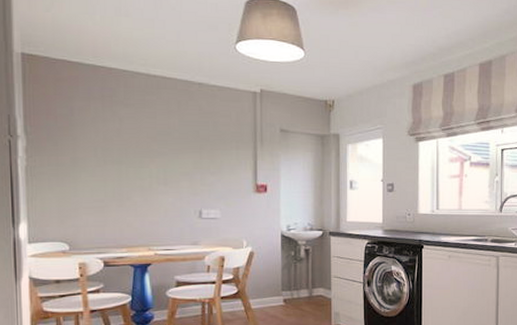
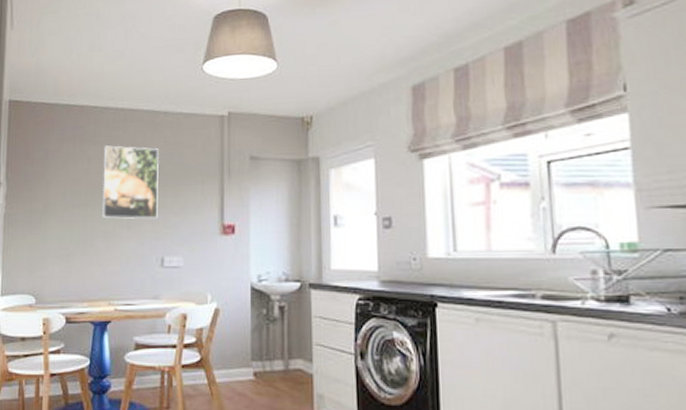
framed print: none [136,109,195,178] -> present [102,145,159,219]

